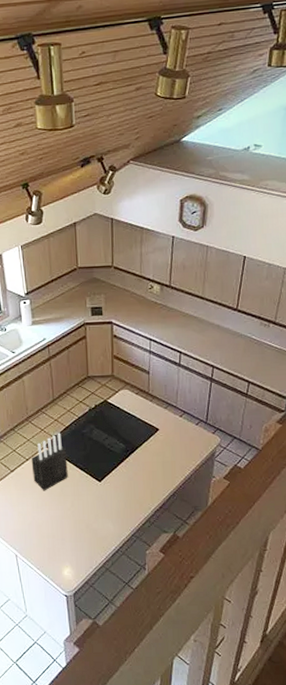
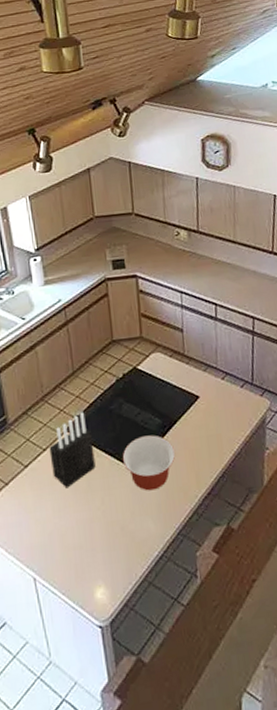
mixing bowl: none [90,456,135,500] -> present [122,435,176,491]

